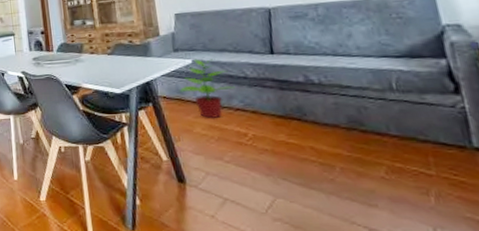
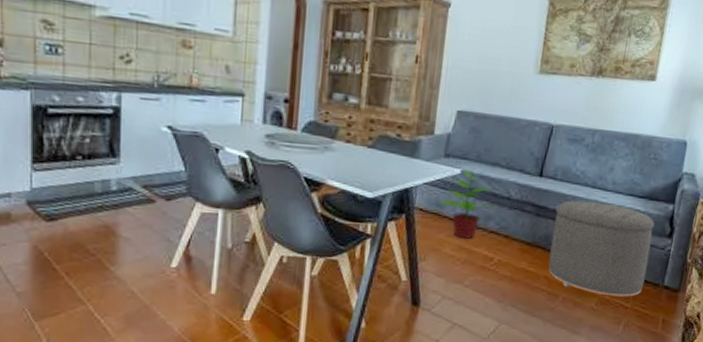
ottoman: none [299,68,444,163] -> present [548,200,655,297]

